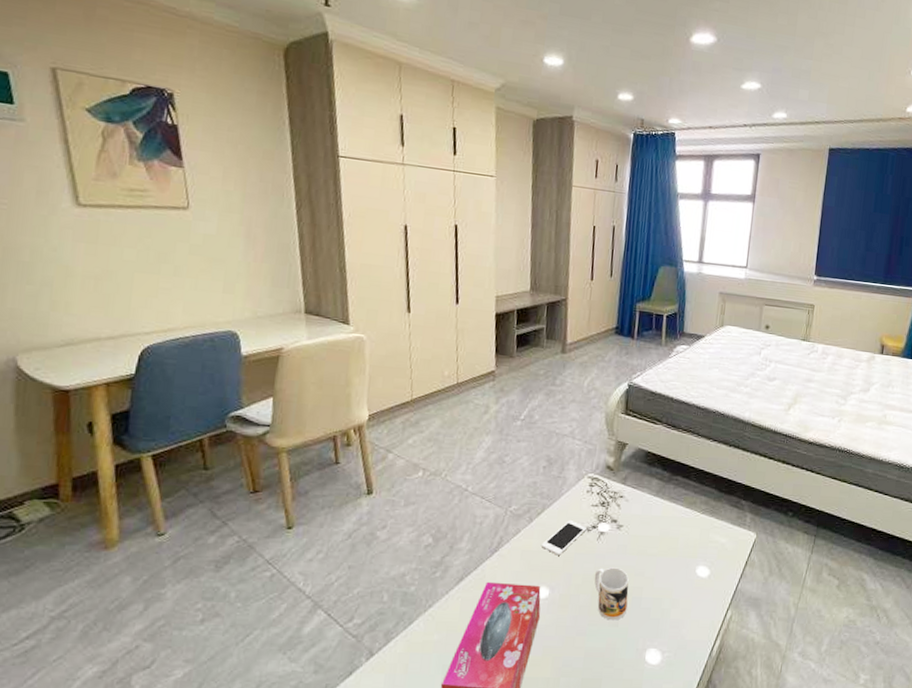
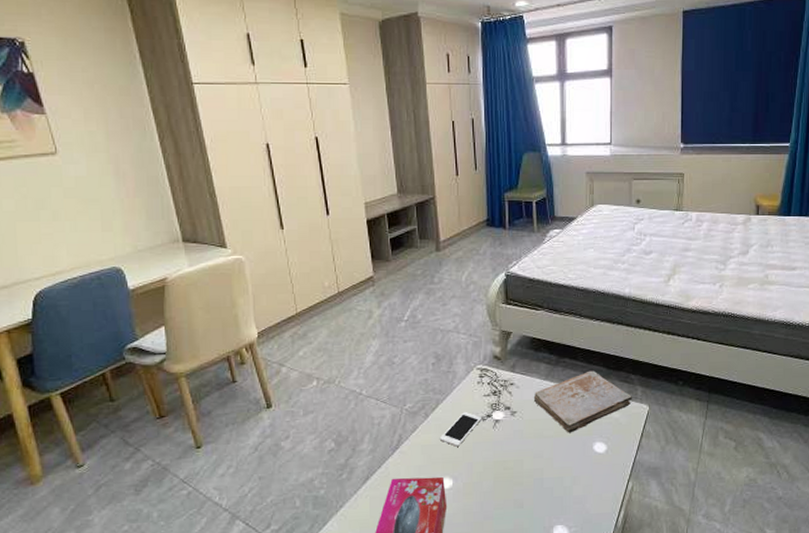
mug: present [594,567,629,621] -> none [494,452,530,503]
book: none [641,491,742,554] -> present [533,370,633,433]

